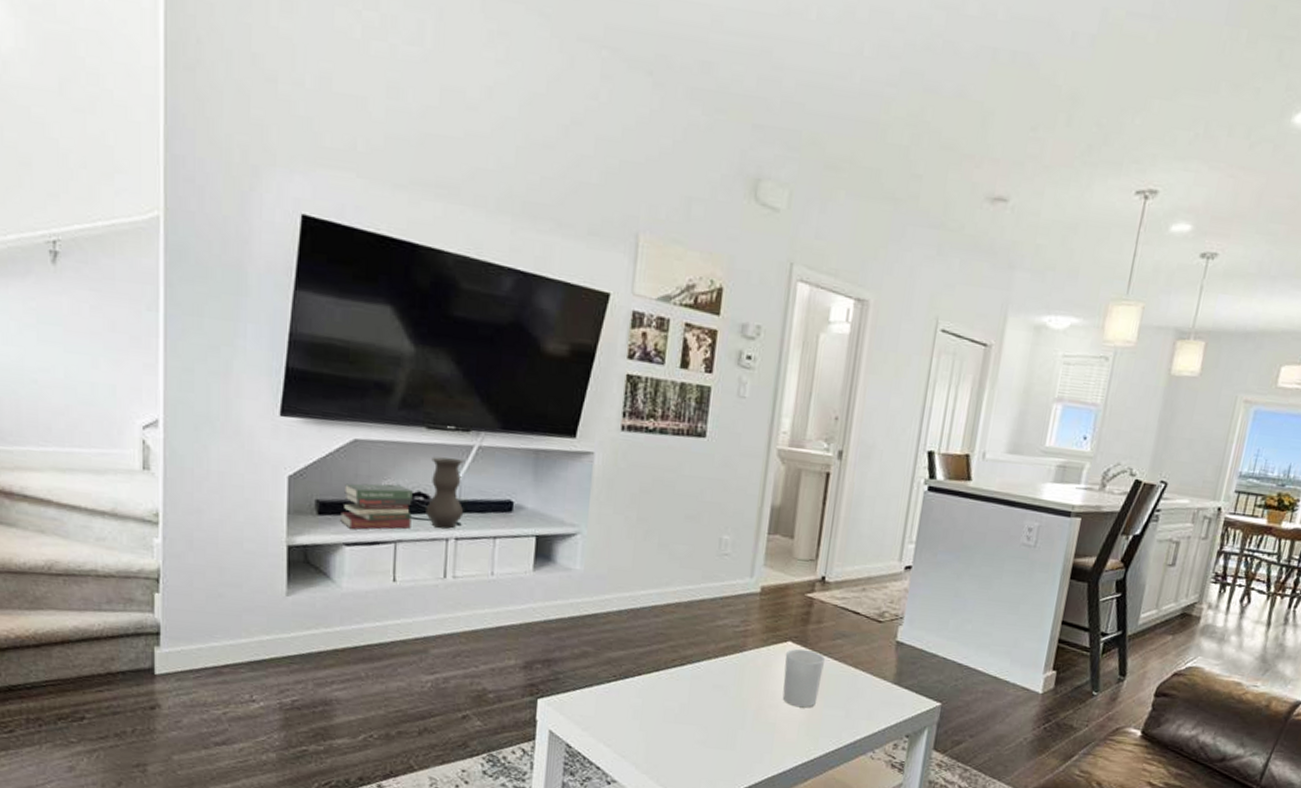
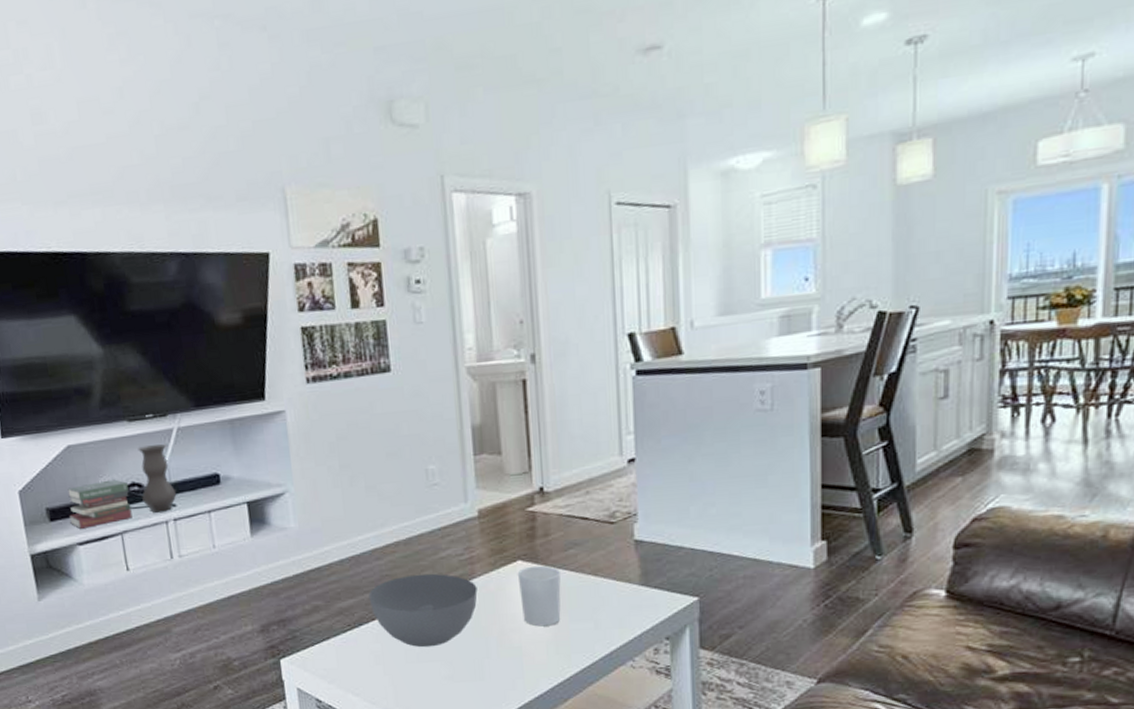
decorative bowl: none [639,637,746,711] -> present [368,573,478,648]

